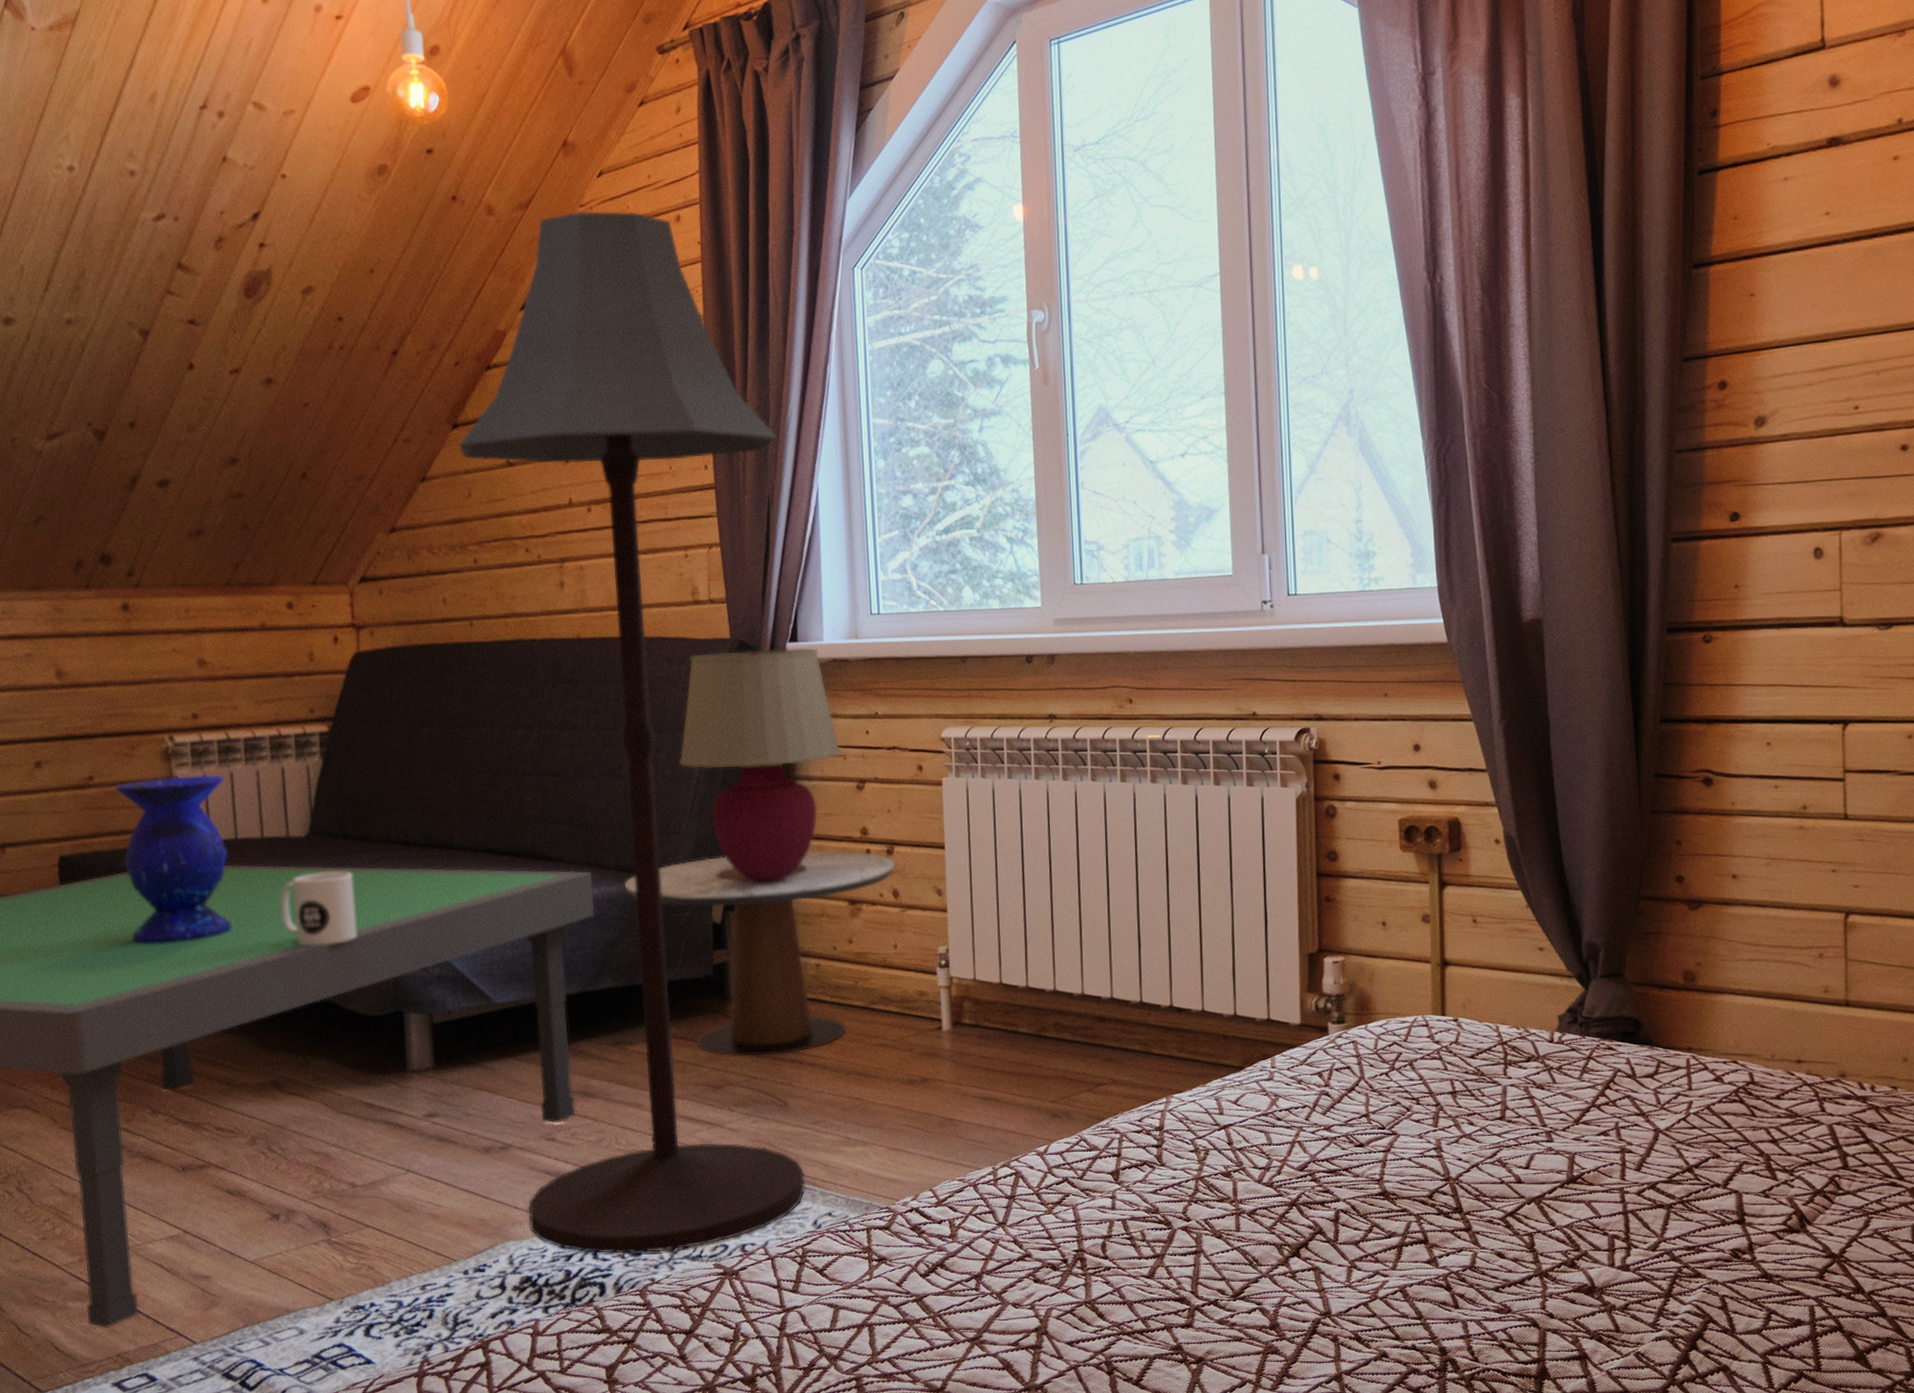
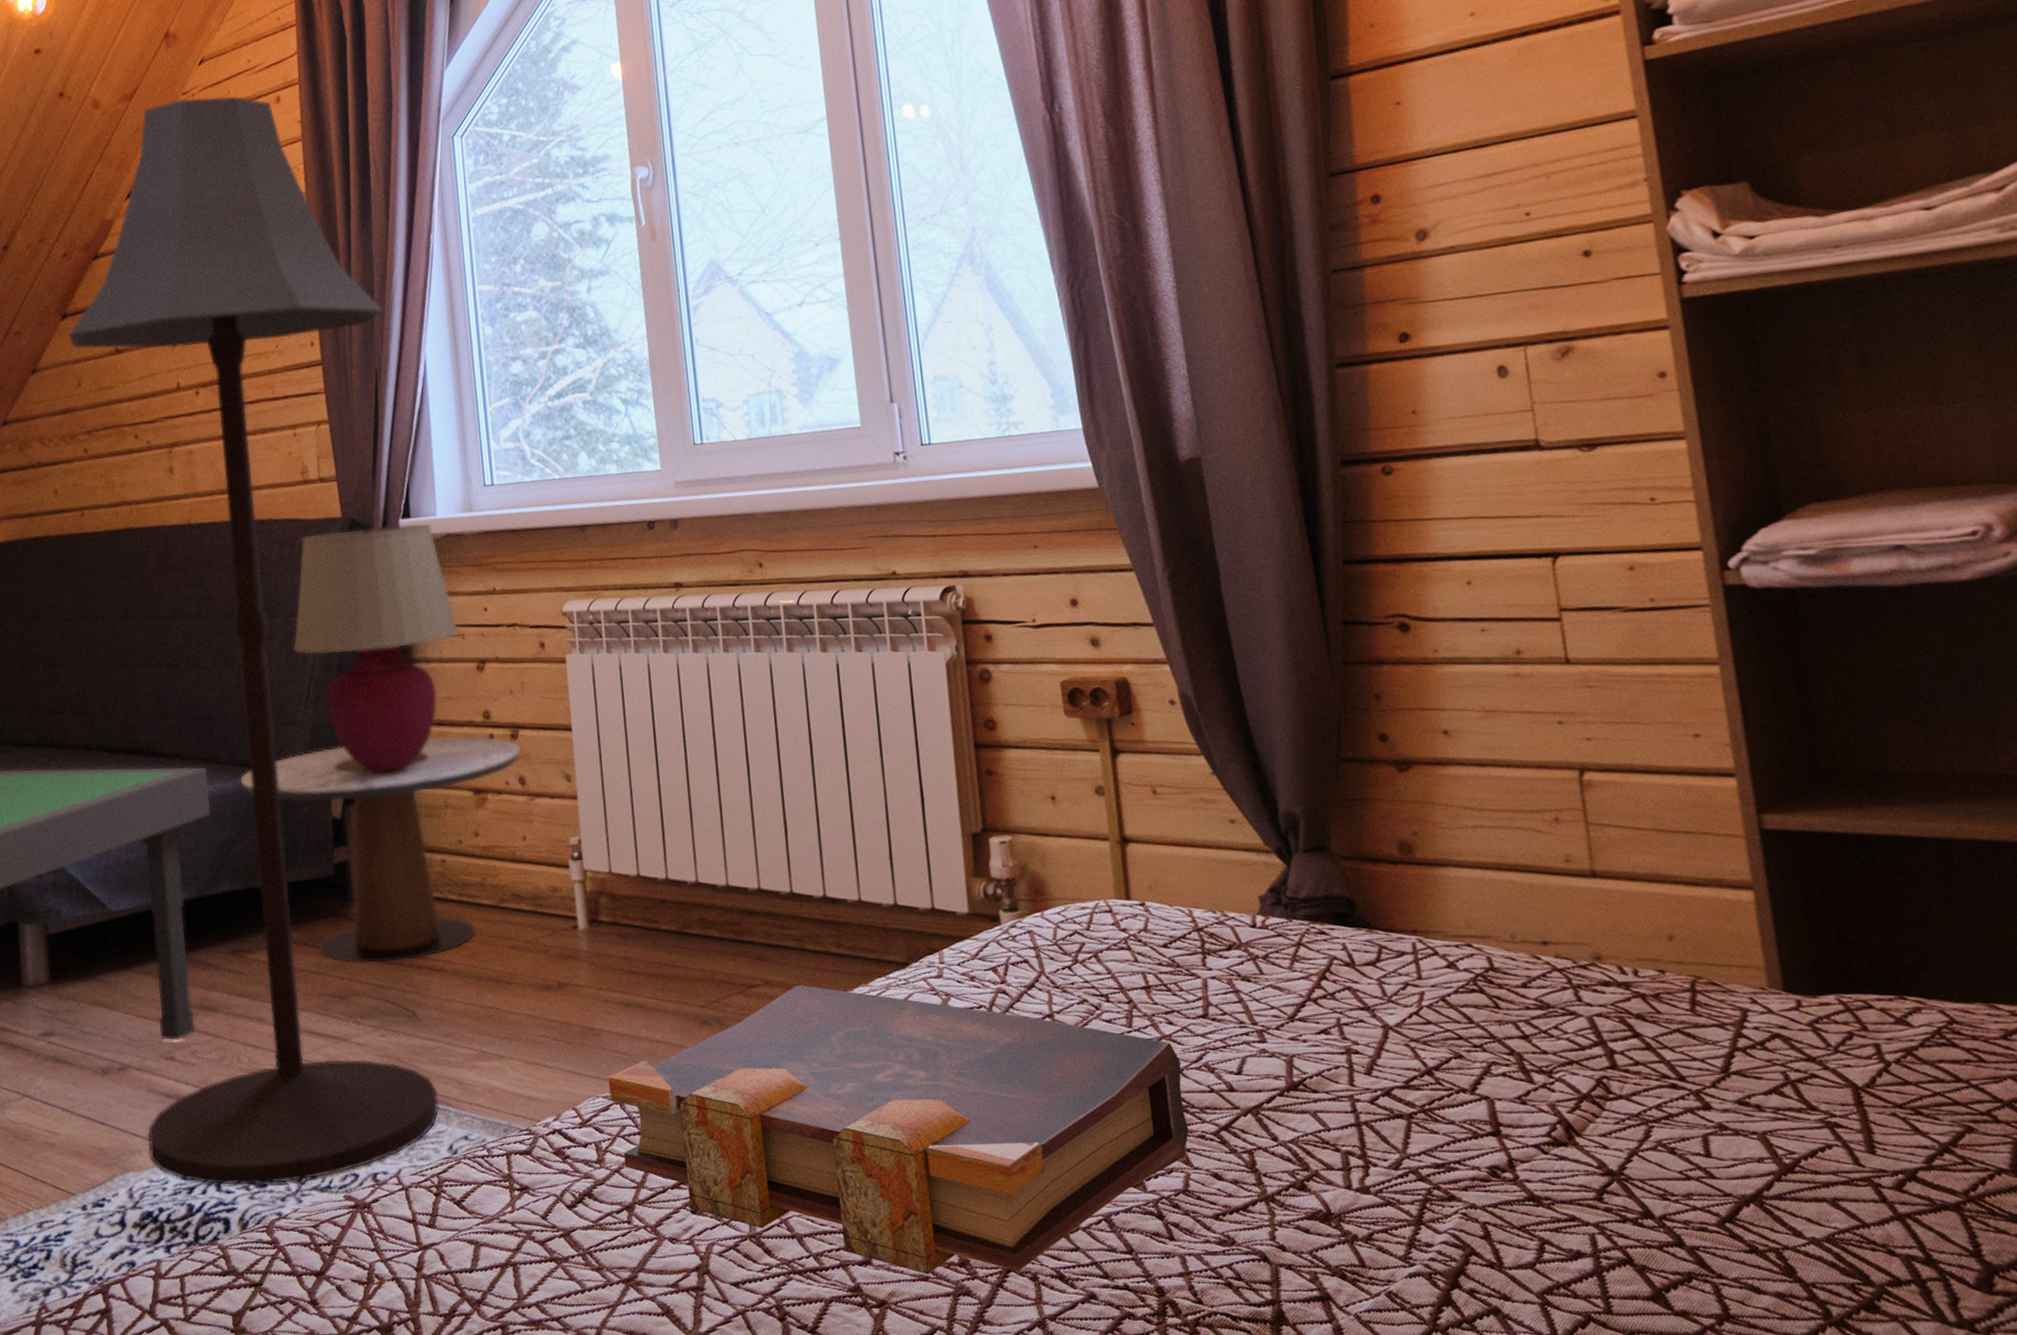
book: none [964,1084,1480,1336] -> present [608,985,1190,1275]

